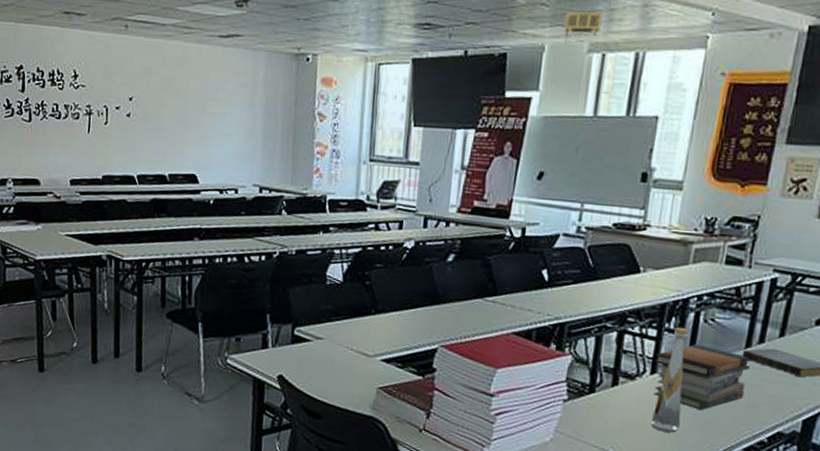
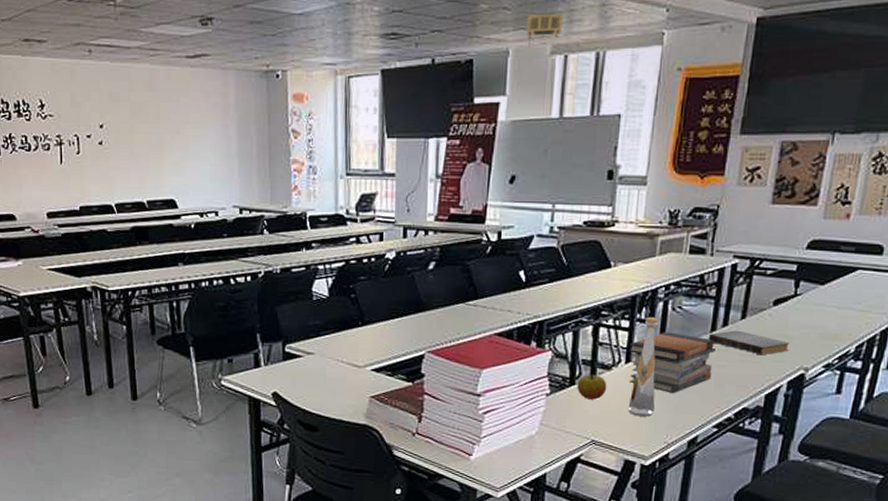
apple: none [596,383,630,410] -> present [577,374,607,400]

